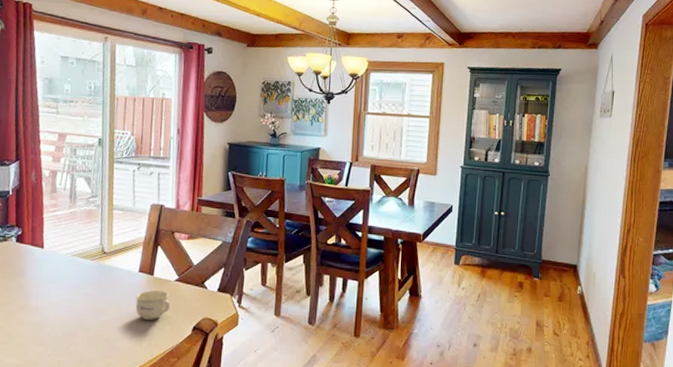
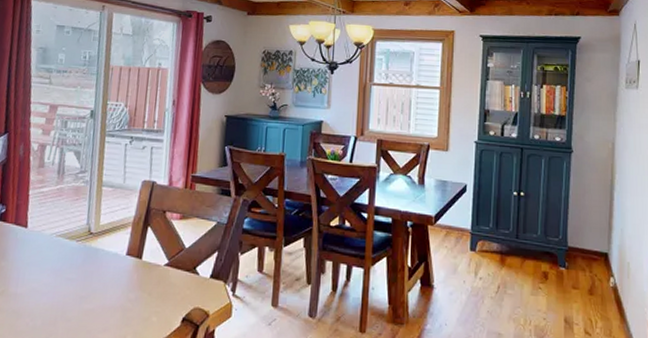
cup: present [135,290,171,320] -> none [121,276,159,309]

